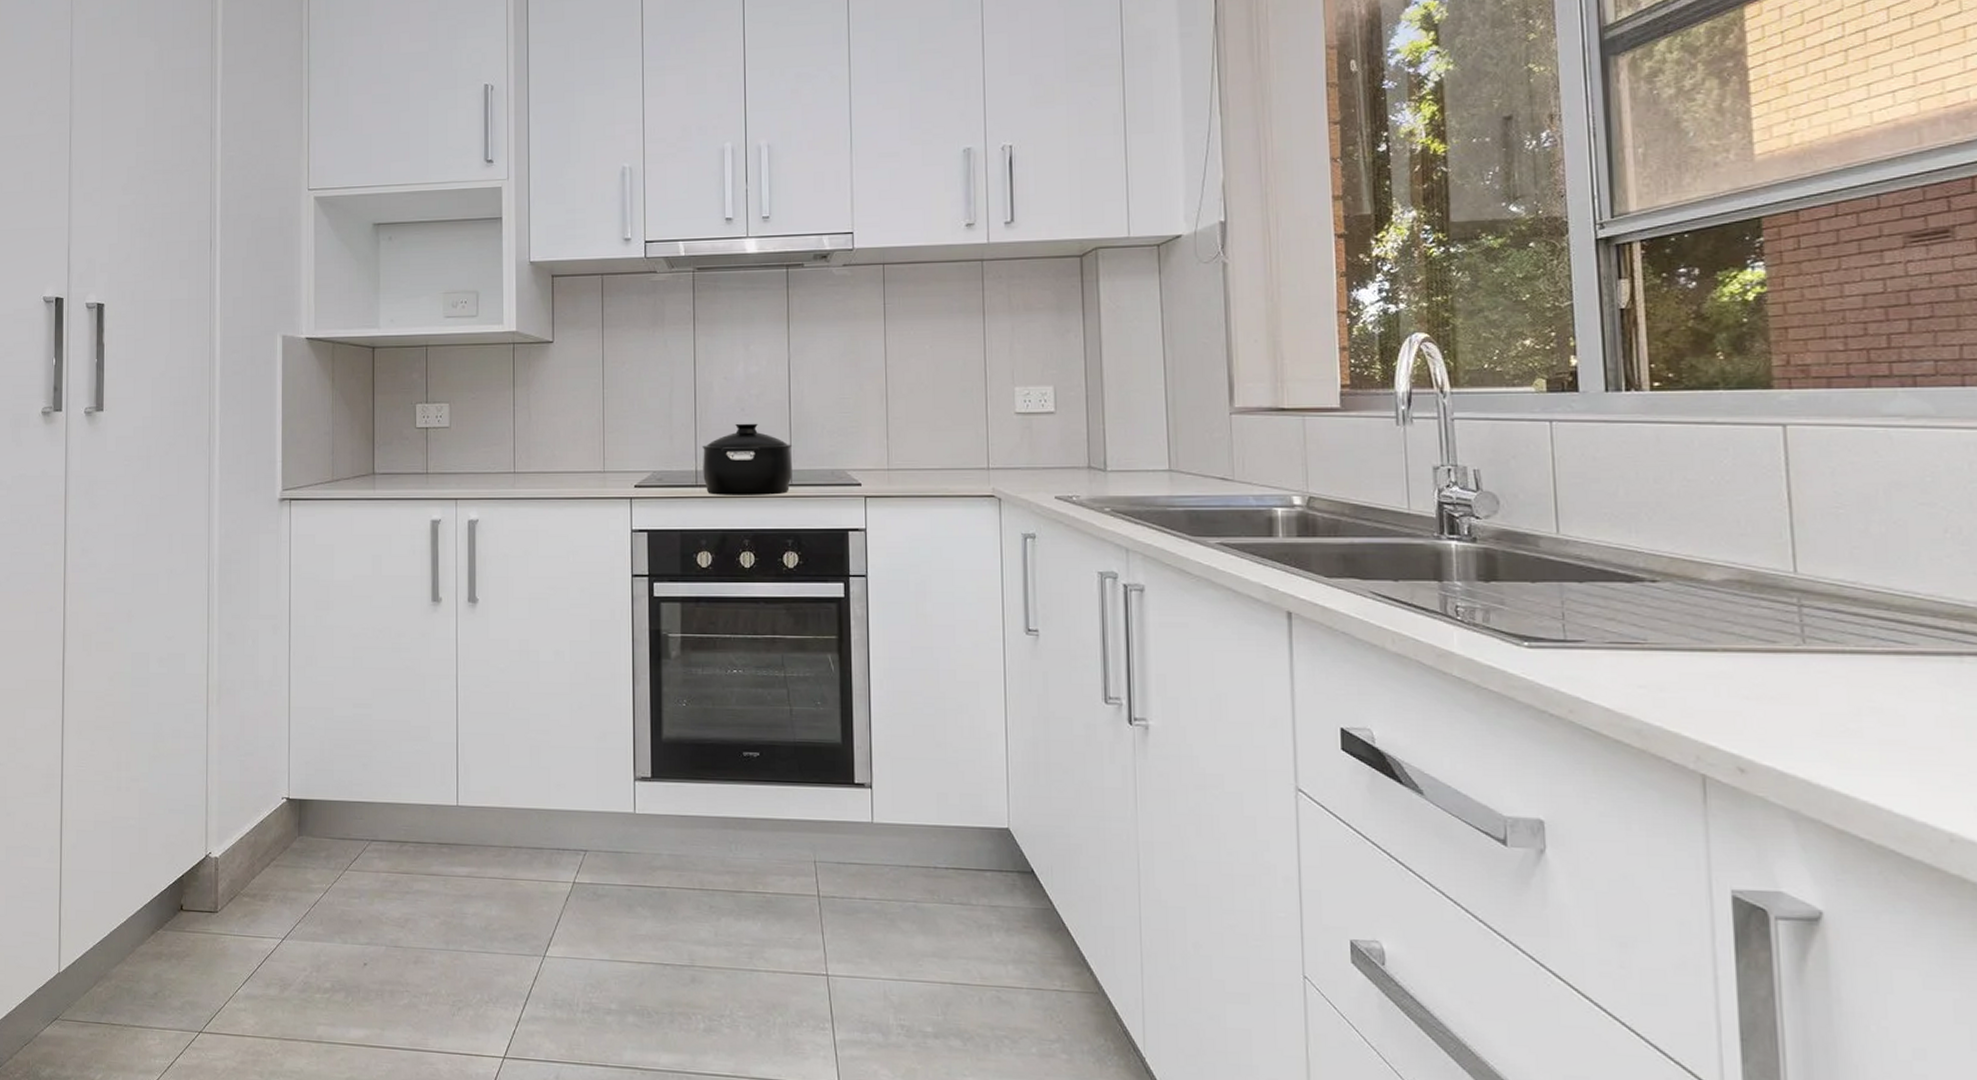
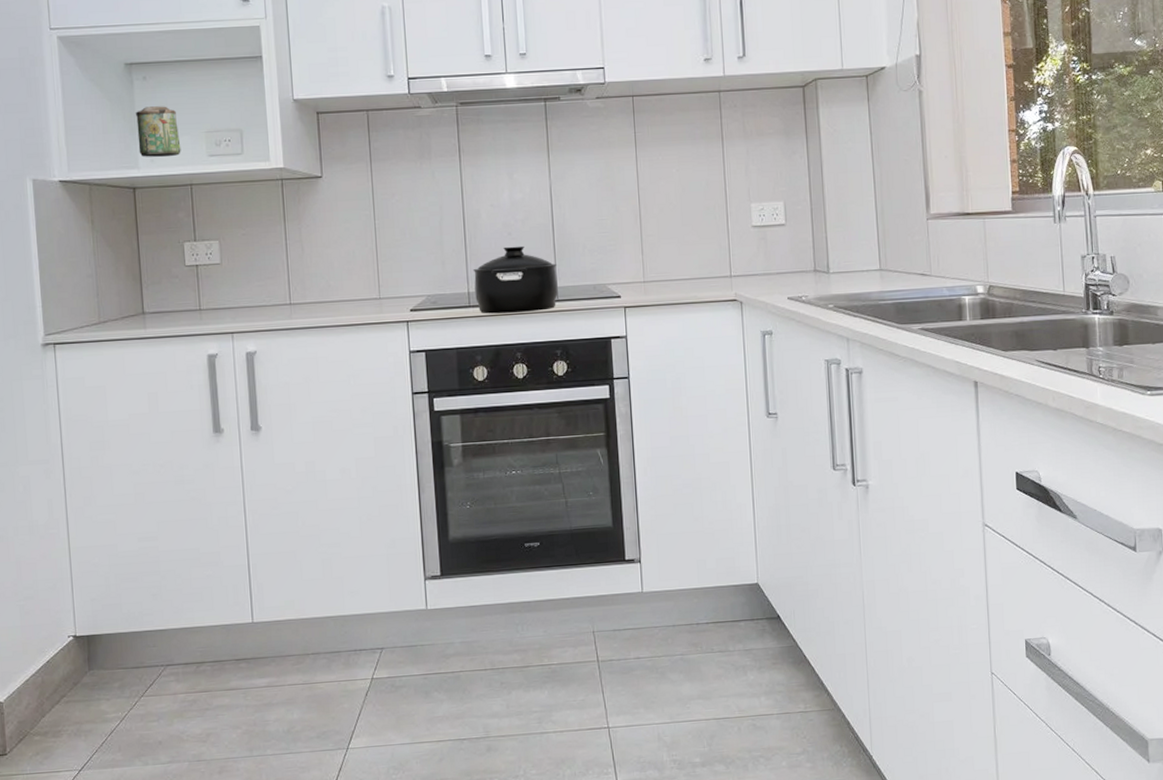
canister: none [380,266,420,317] -> present [136,106,181,157]

